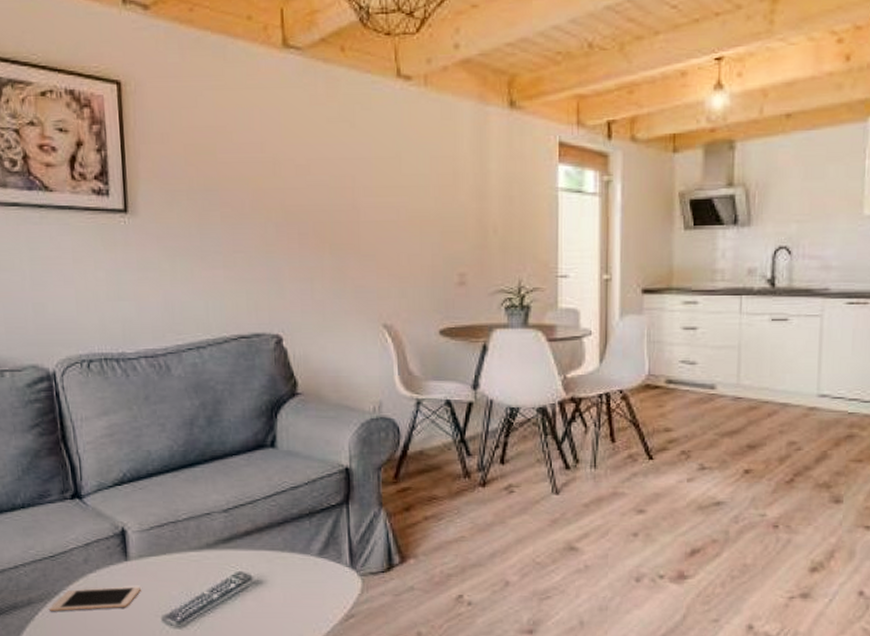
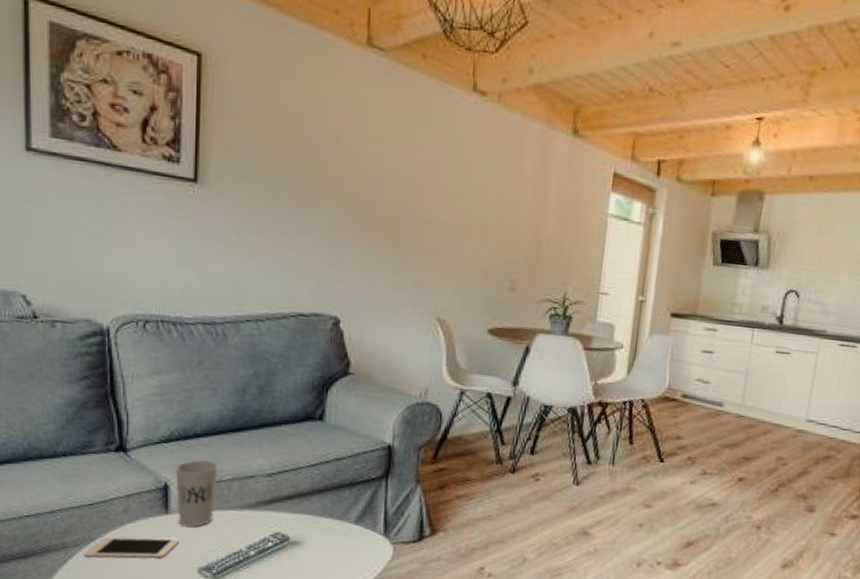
cup: none [131,500,174,573] -> present [176,459,218,527]

